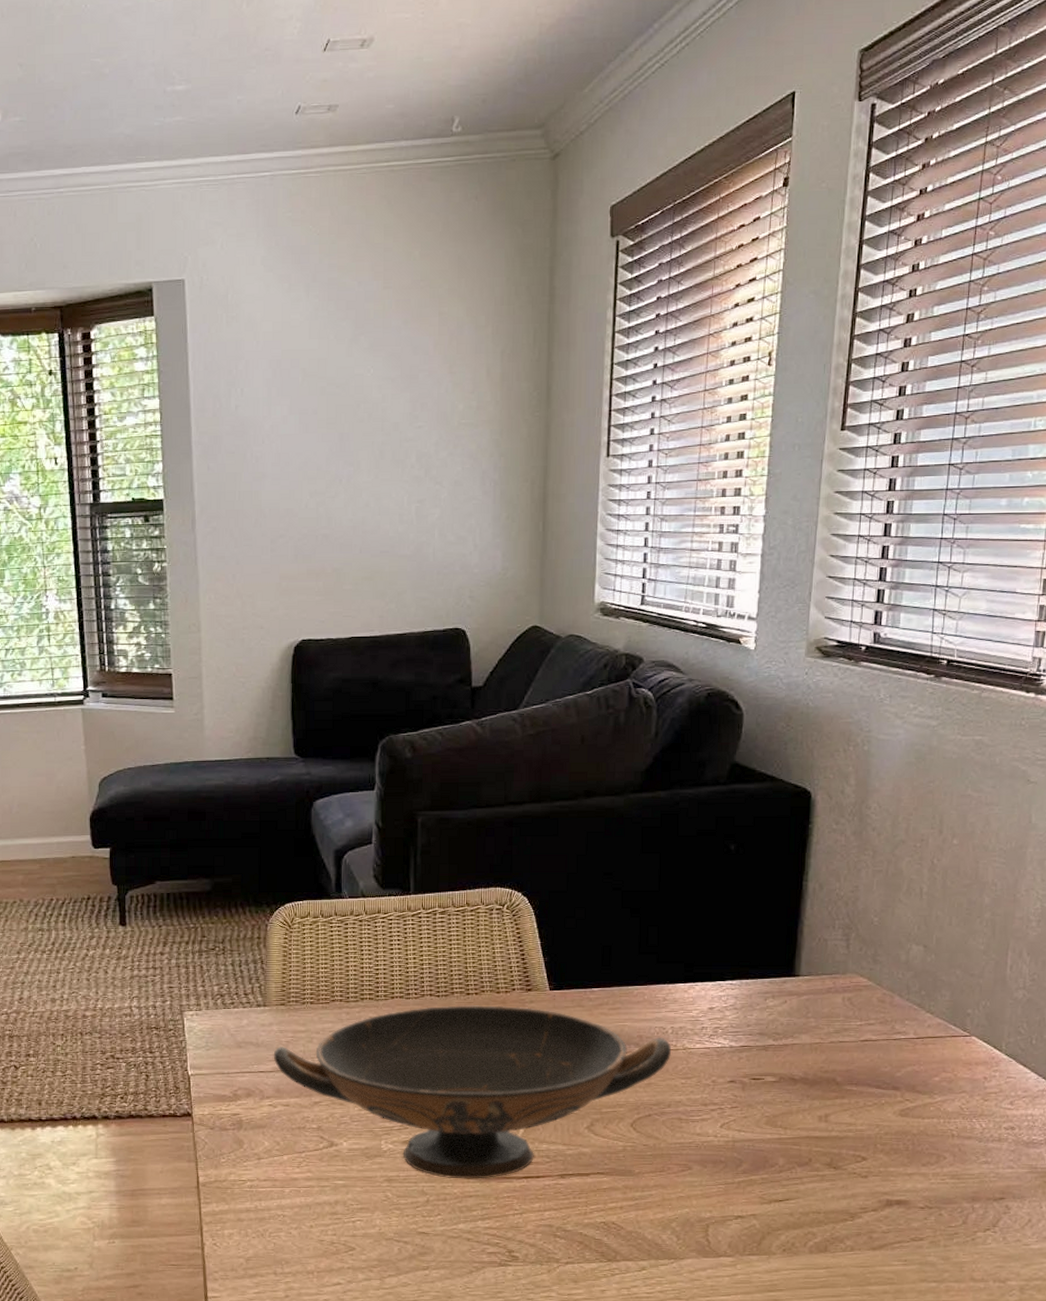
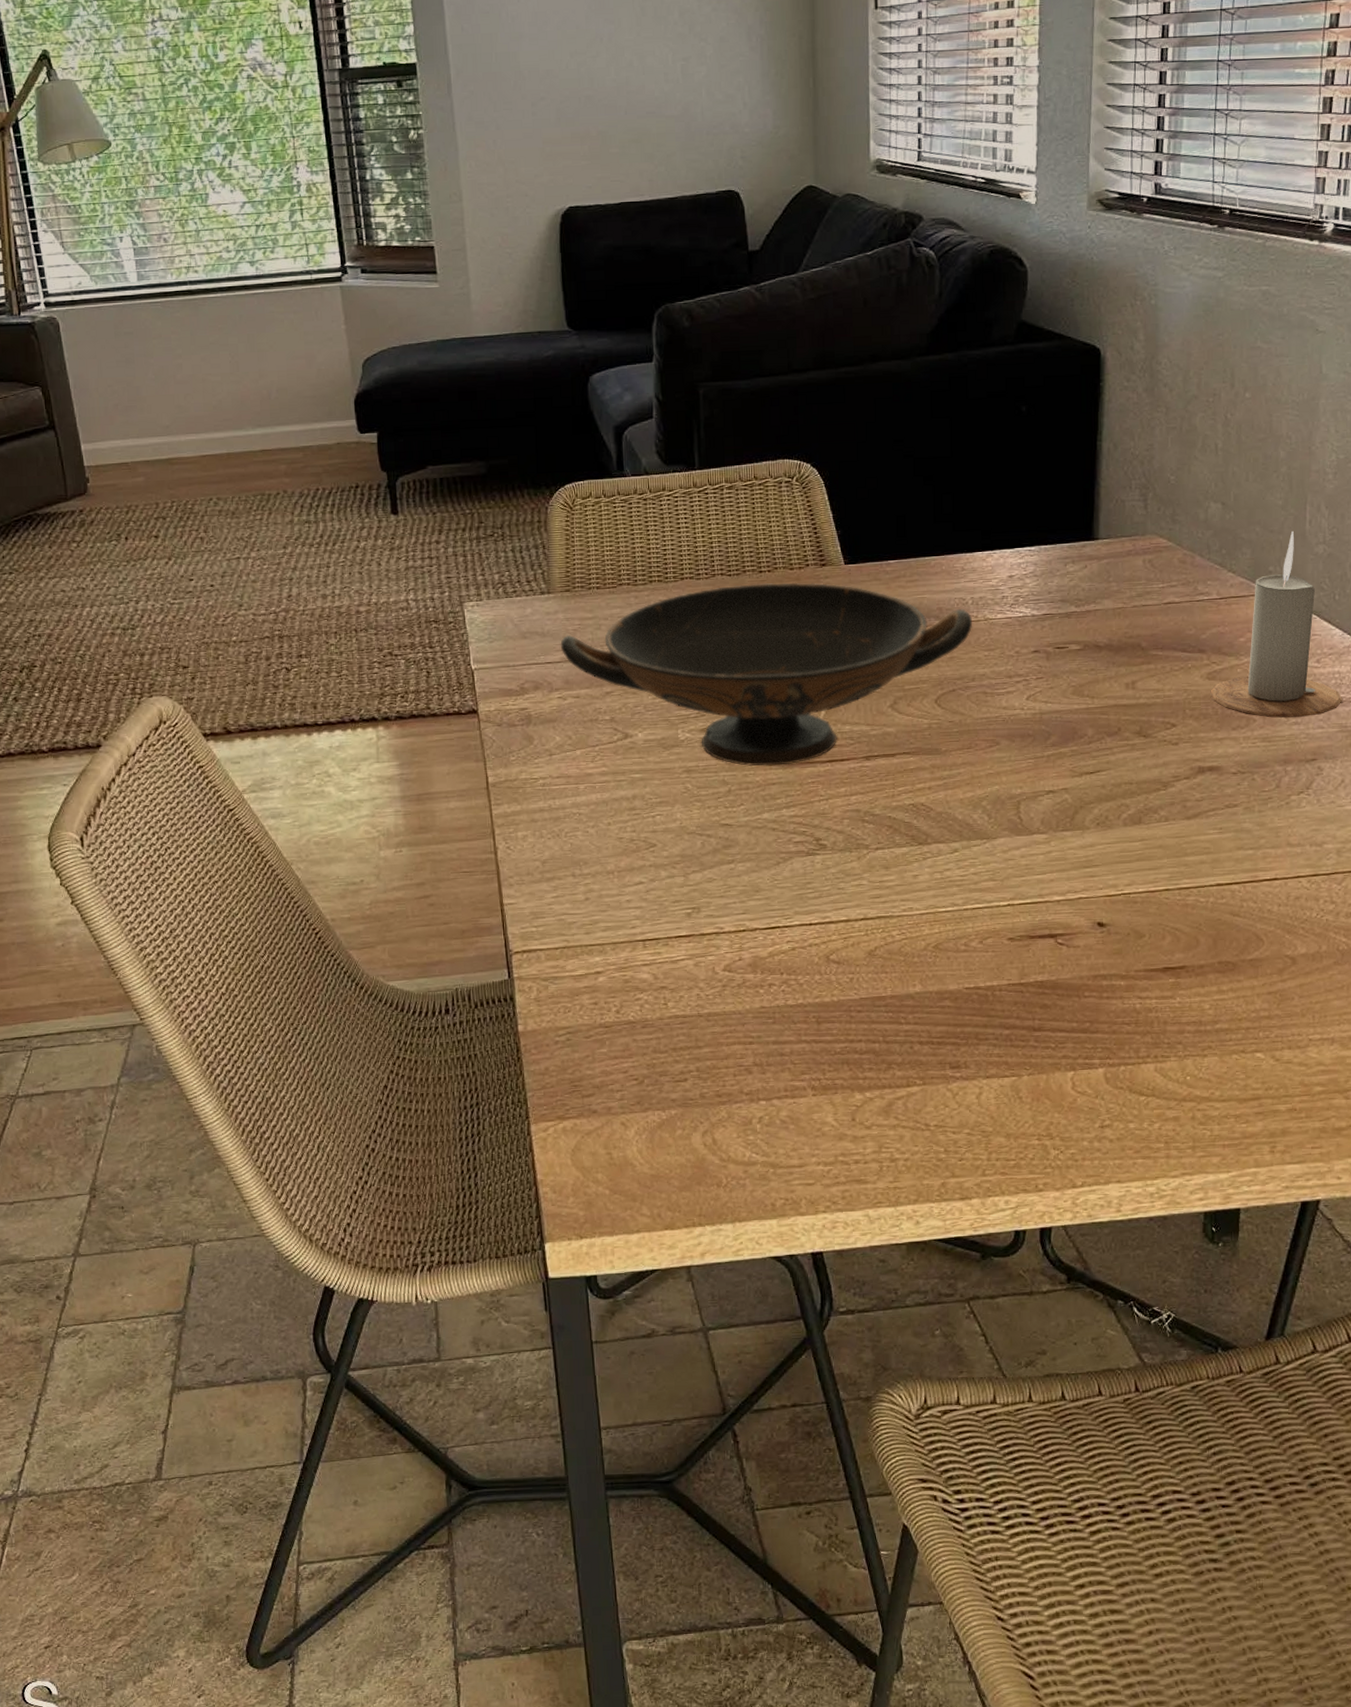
candle: none [902,976,1034,1157] -> present [1210,531,1342,718]

